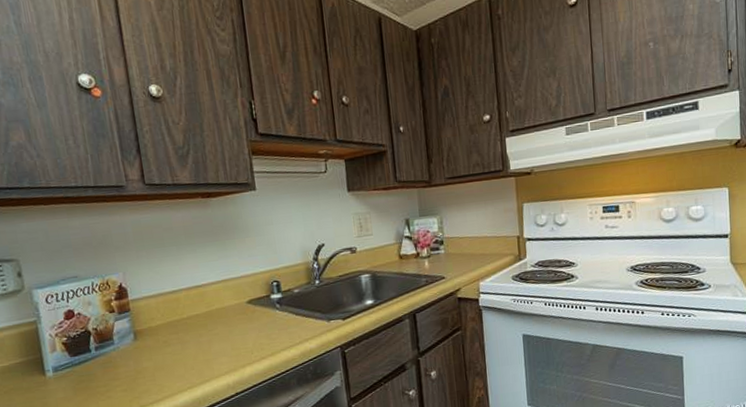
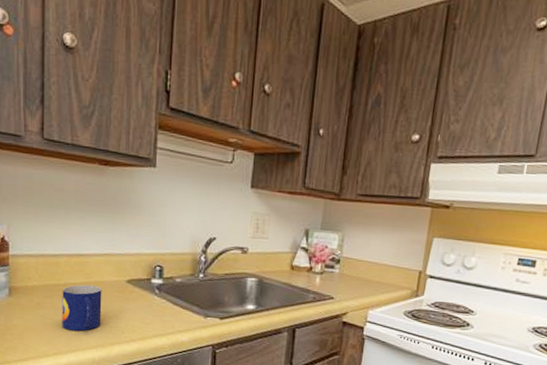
mug: none [186,312,230,362] -> present [62,284,102,331]

